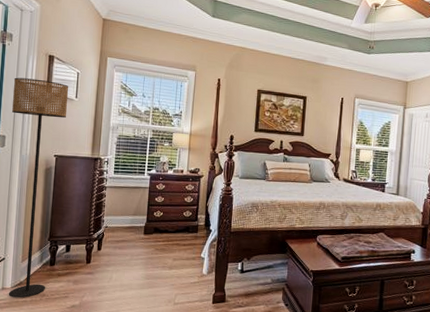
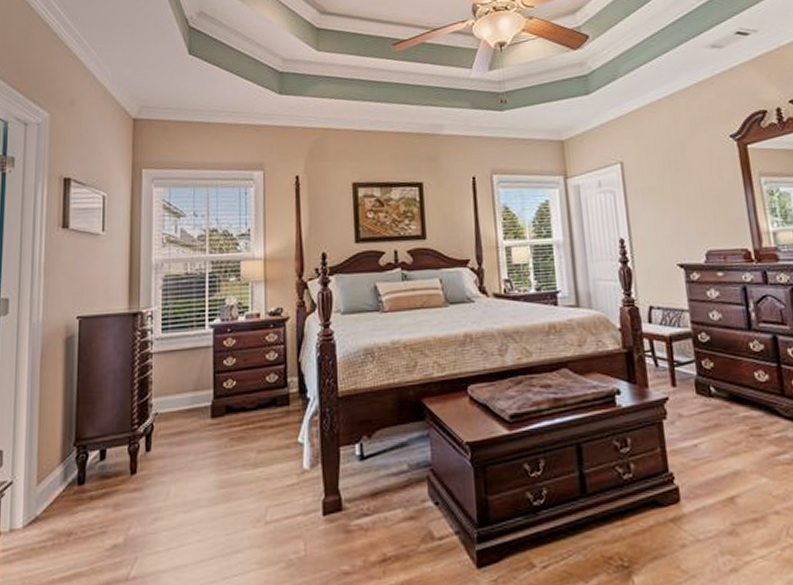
floor lamp: present [8,77,69,298] -> none [17,212,93,543]

